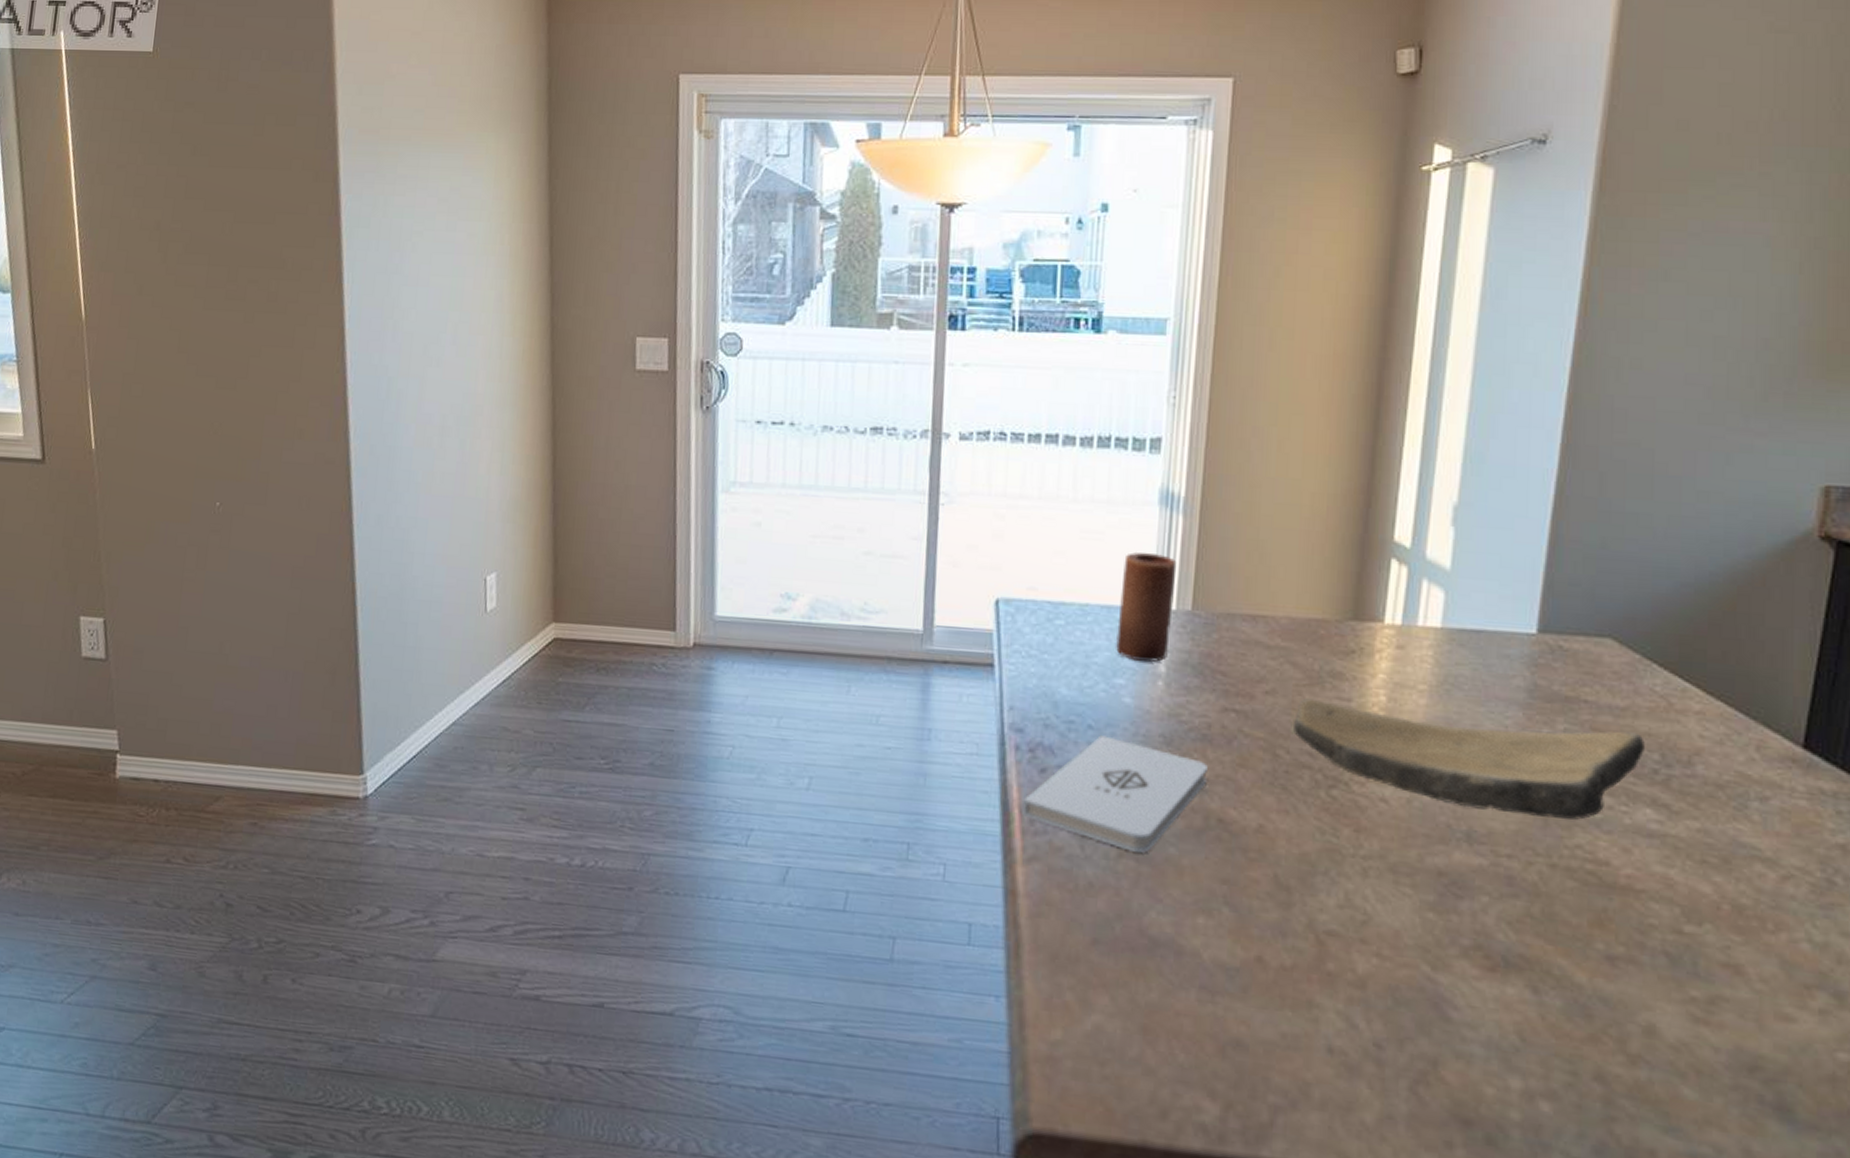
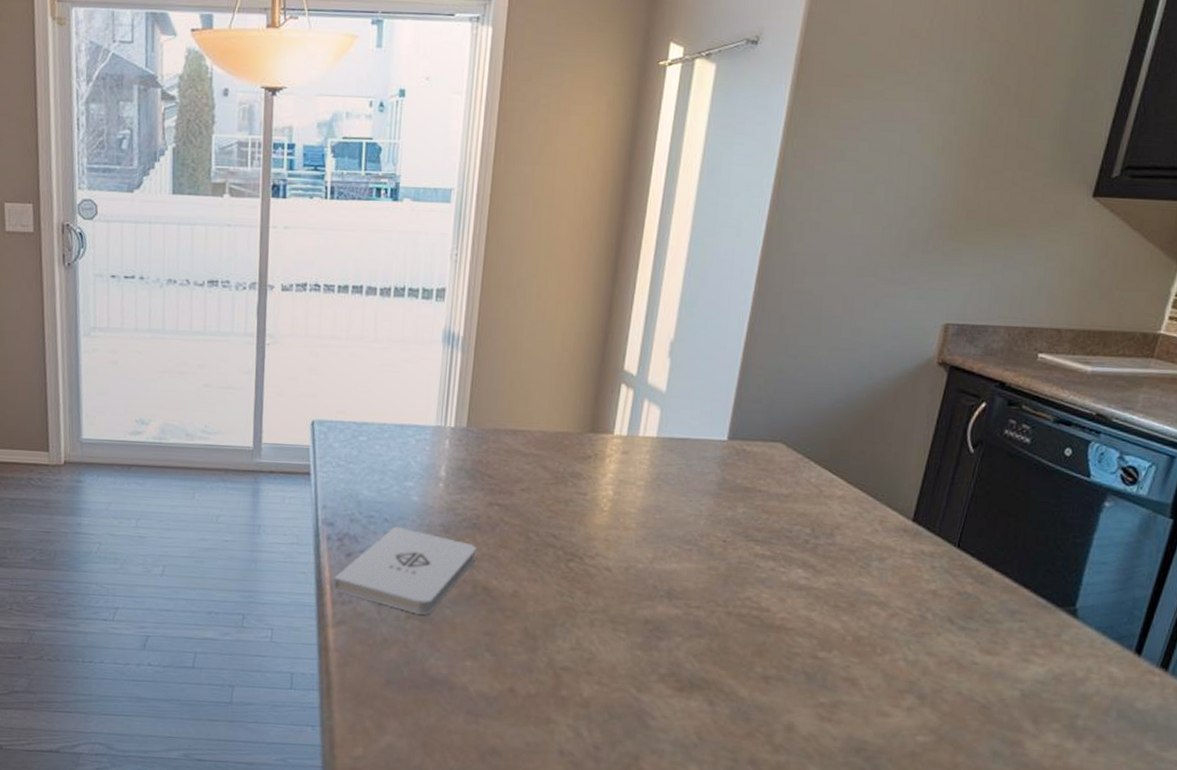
candle: present [1115,552,1177,662] -> none [406,381,456,468]
cutting board: present [1294,698,1645,820] -> none [542,493,801,579]

